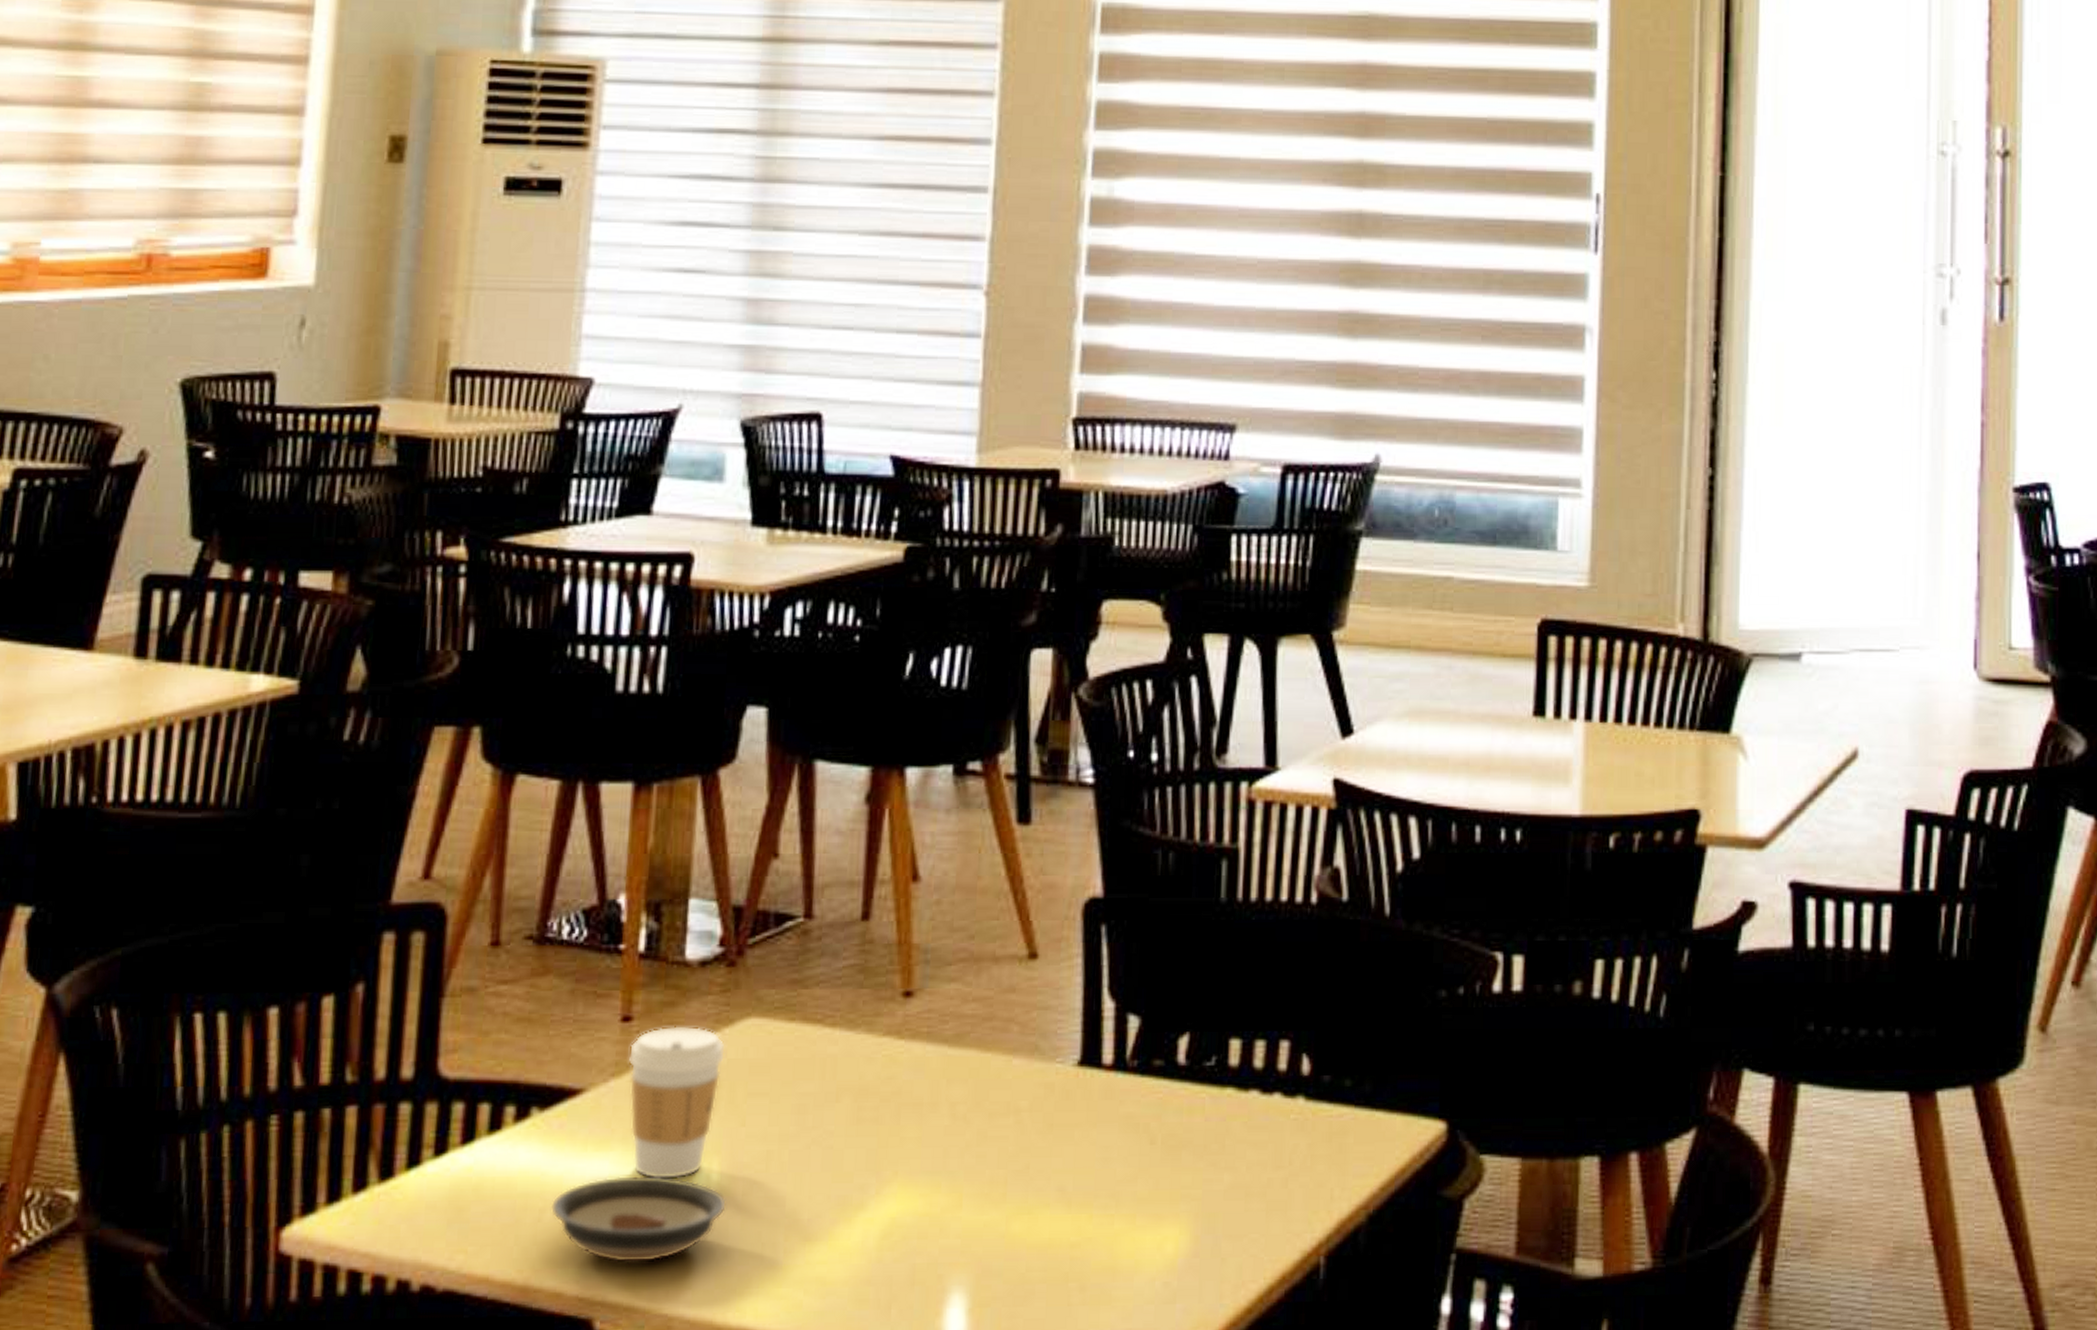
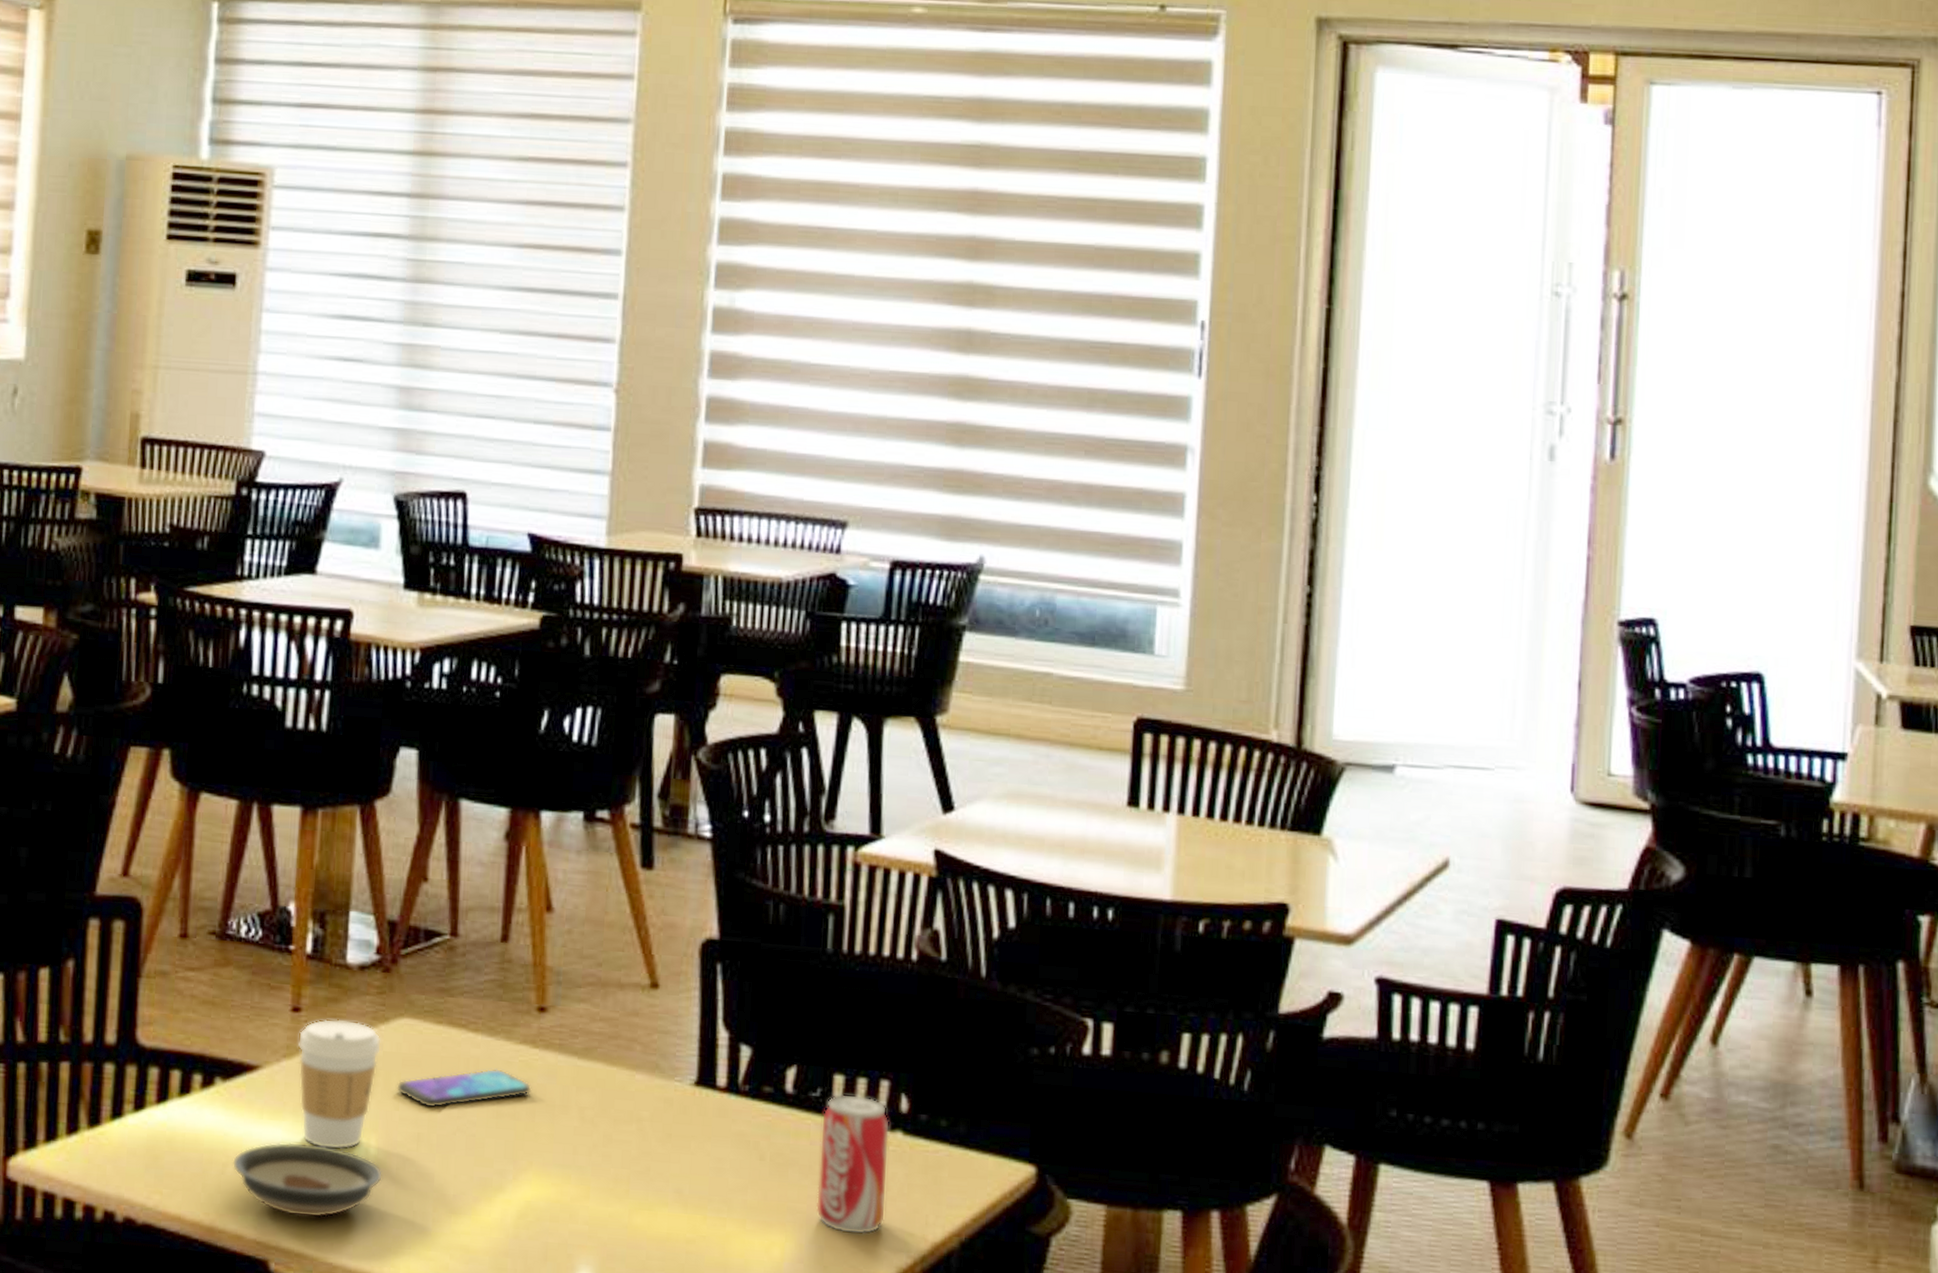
smartphone: none [743,1067,897,1120] -> present [397,1068,532,1108]
beverage can: none [1213,1059,1291,1219] -> present [816,1094,890,1235]

